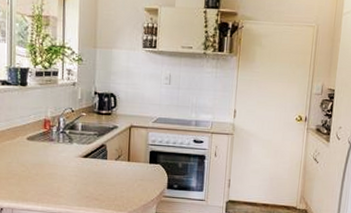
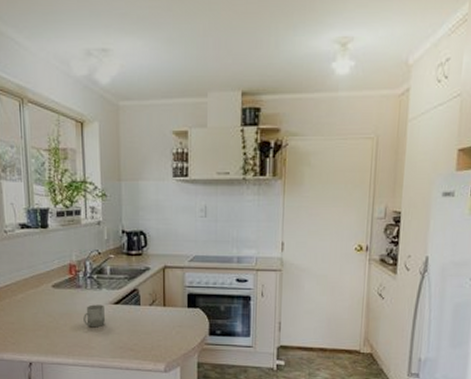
cup: none [54,157,74,178] -> present [83,304,105,328]

